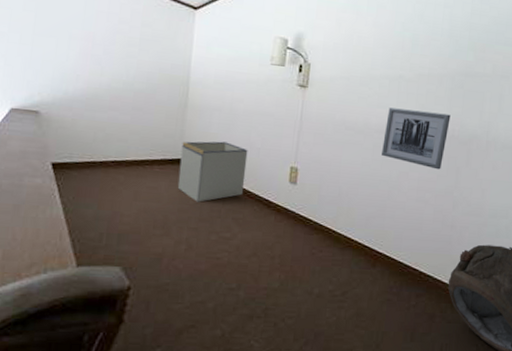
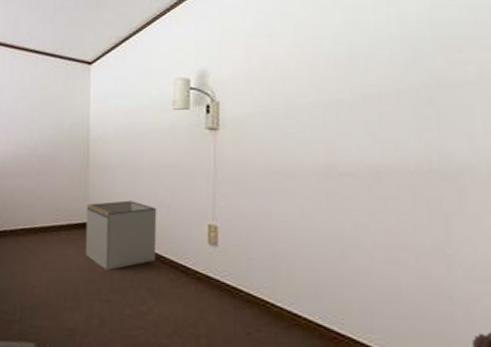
wall art: present [382,107,451,170] -> none [325,141,422,218]

